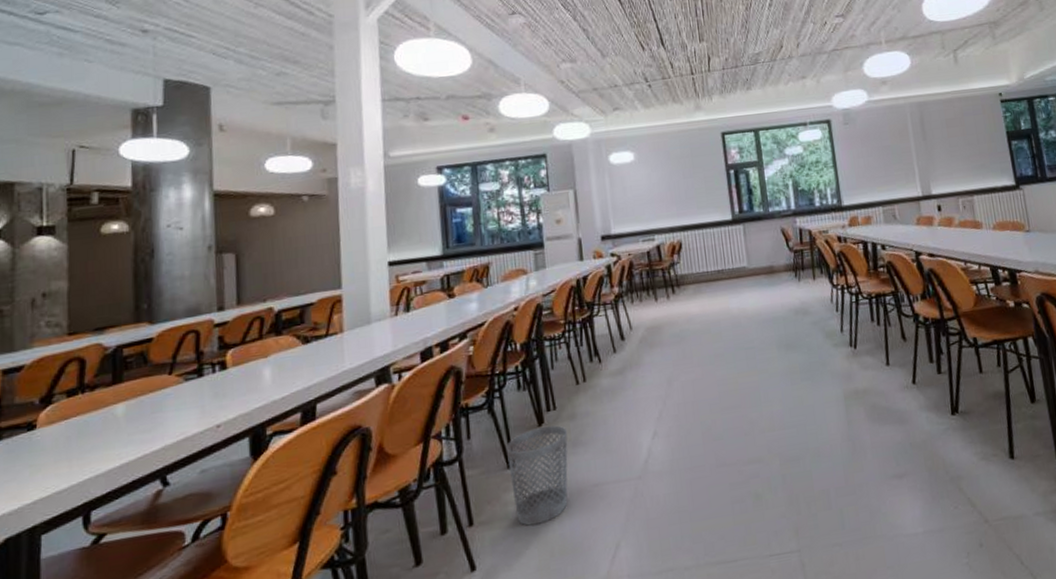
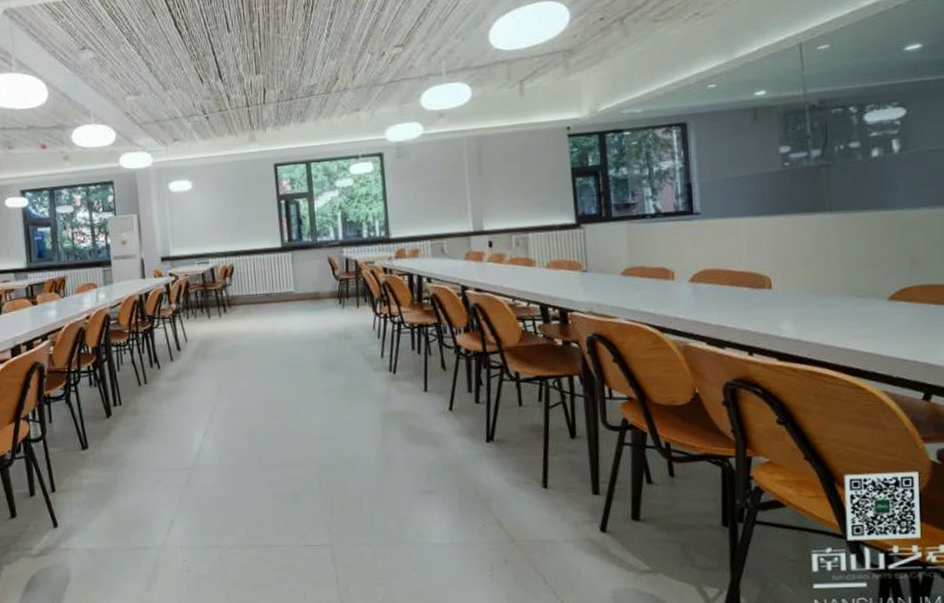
wastebasket: present [506,425,568,526] -> none [81,418,131,497]

